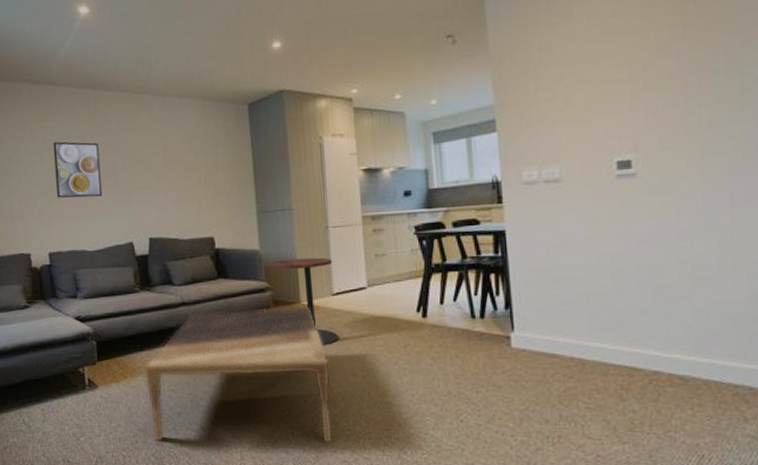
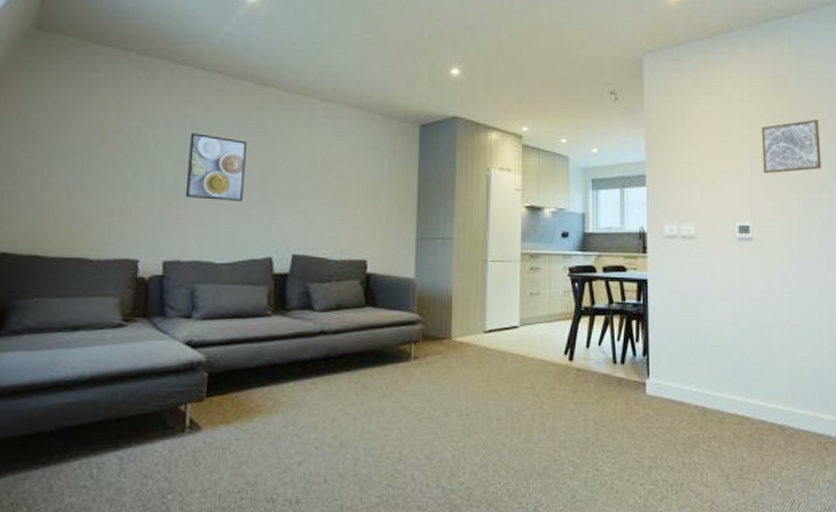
coffee table: present [143,306,334,444] -> none [262,342,476,499]
side table: present [270,257,339,348] -> none [424,291,488,389]
wall art: none [643,21,733,98] -> present [761,119,822,174]

